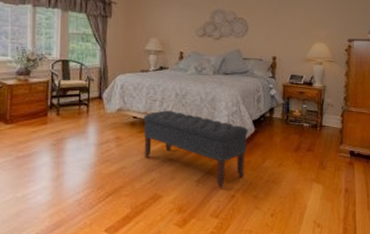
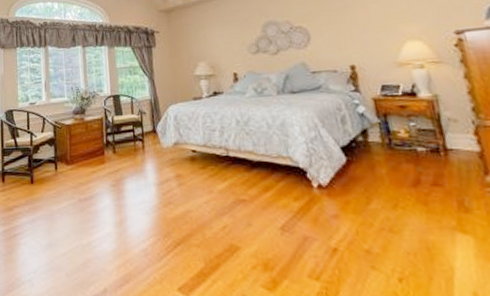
bench: present [144,110,248,188] -> none [203,141,345,239]

